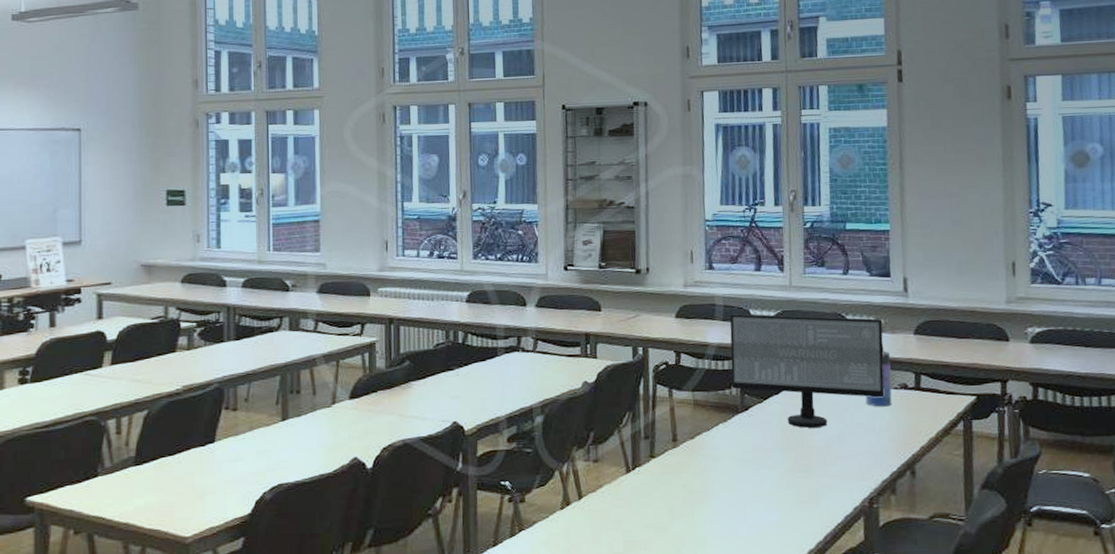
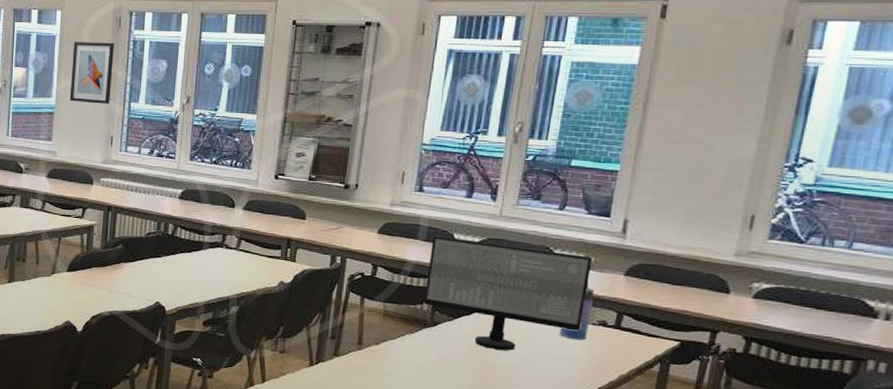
wall art: none [335,139,381,207] -> present [69,42,114,104]

